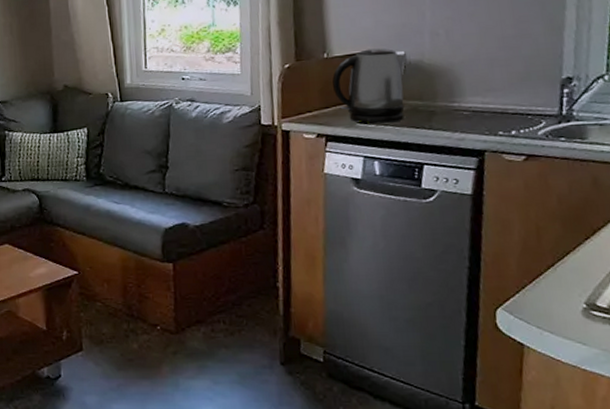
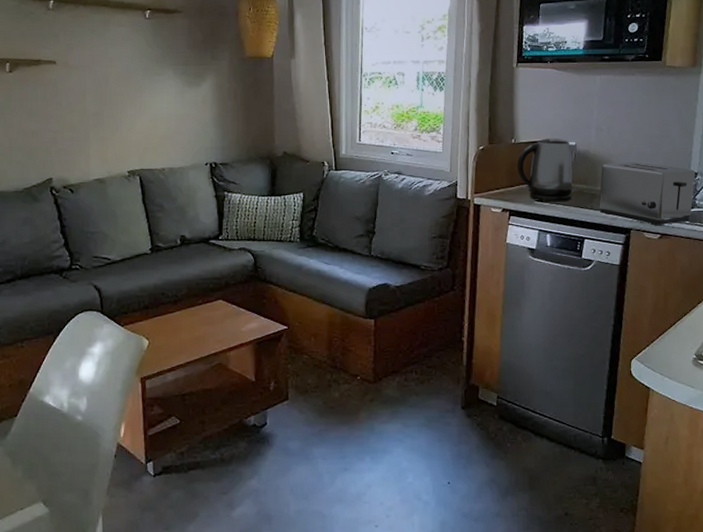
toaster: none [439,69,570,145] -> present [599,161,696,226]

